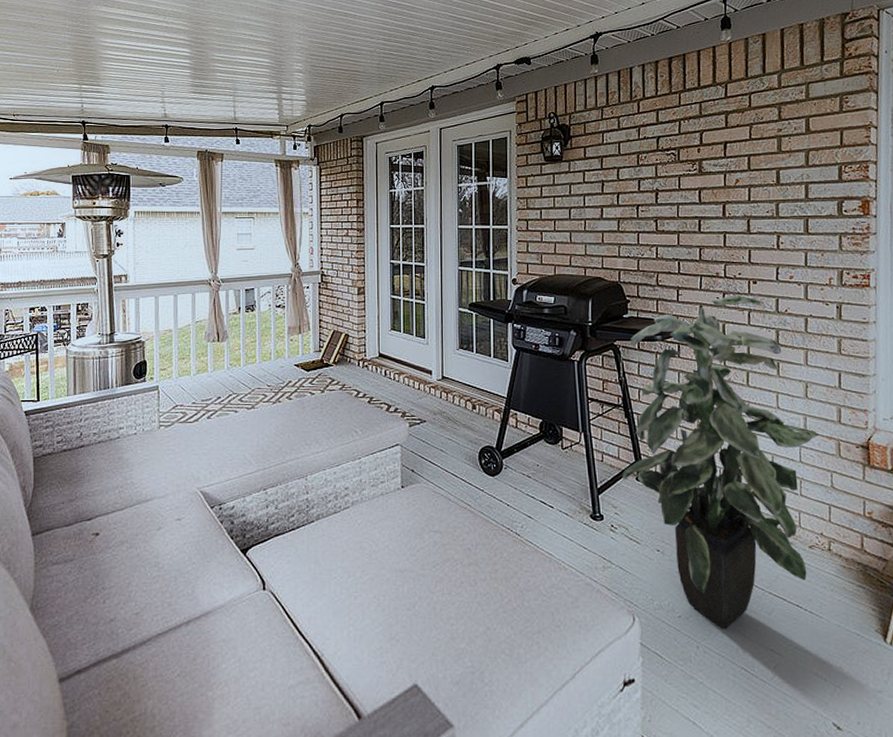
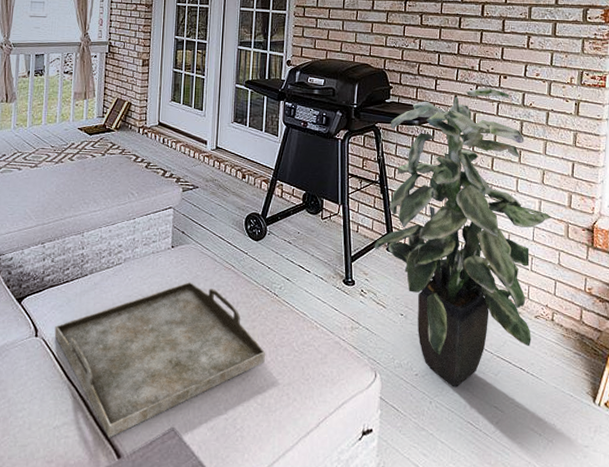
serving tray: none [283,524,512,697] -> present [54,282,266,438]

